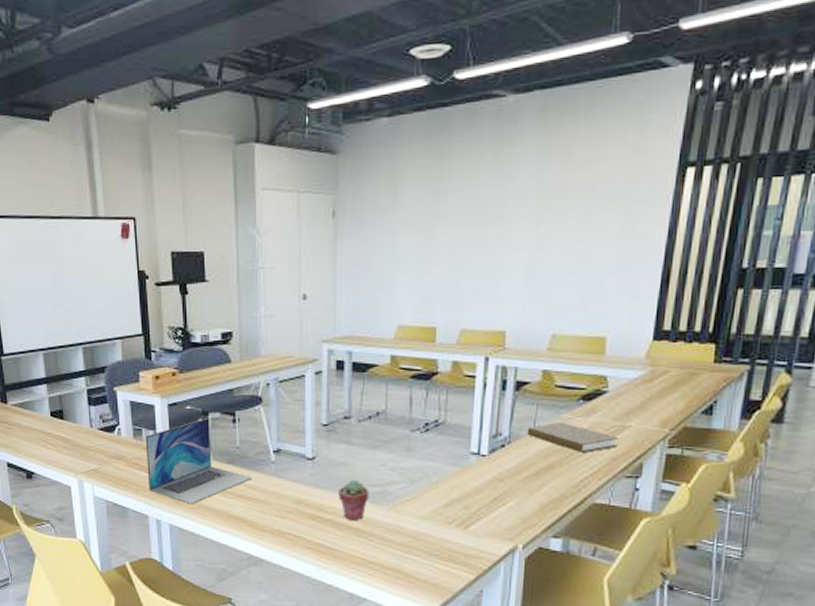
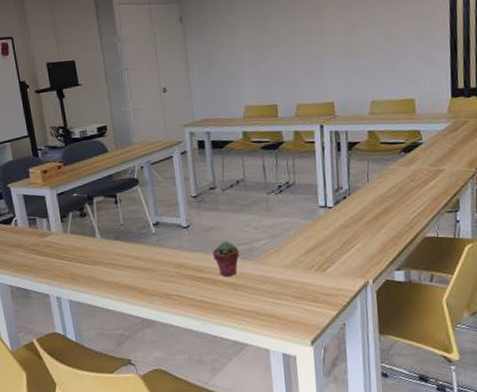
laptop: present [145,417,252,505] -> none [39,201,137,280]
book: present [527,422,620,452] -> none [362,172,438,196]

